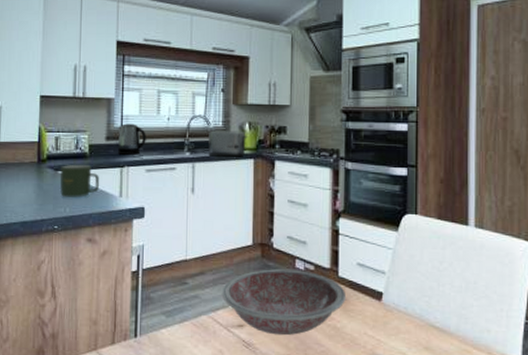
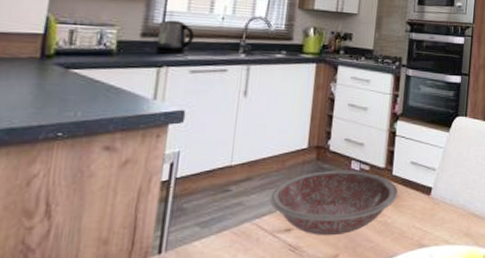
mug: present [59,164,99,199] -> none [69,61,128,101]
toaster: present [208,130,248,157] -> none [267,33,311,61]

